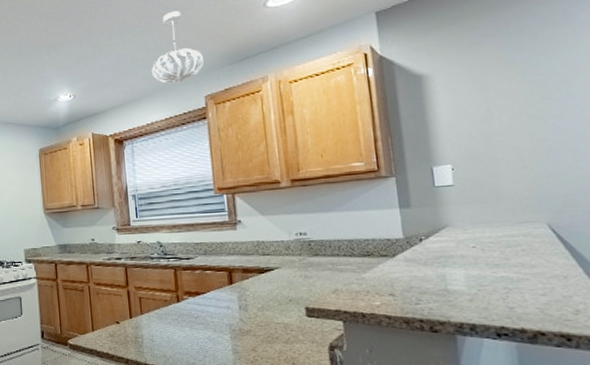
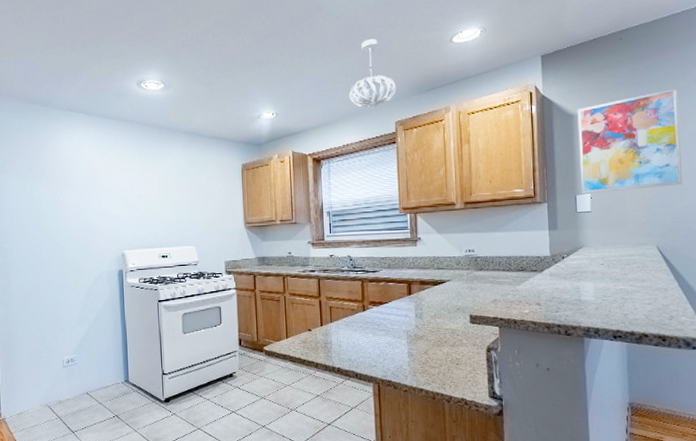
wall art: none [426,35,577,166] -> present [577,88,682,194]

